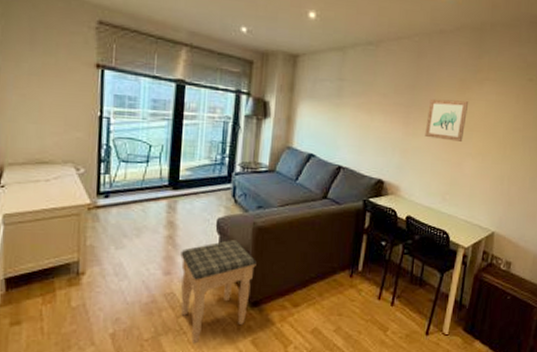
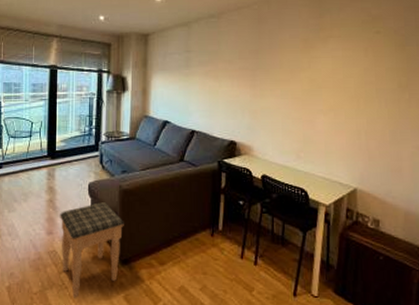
wall art: present [425,98,469,142] -> none [272,60,315,99]

